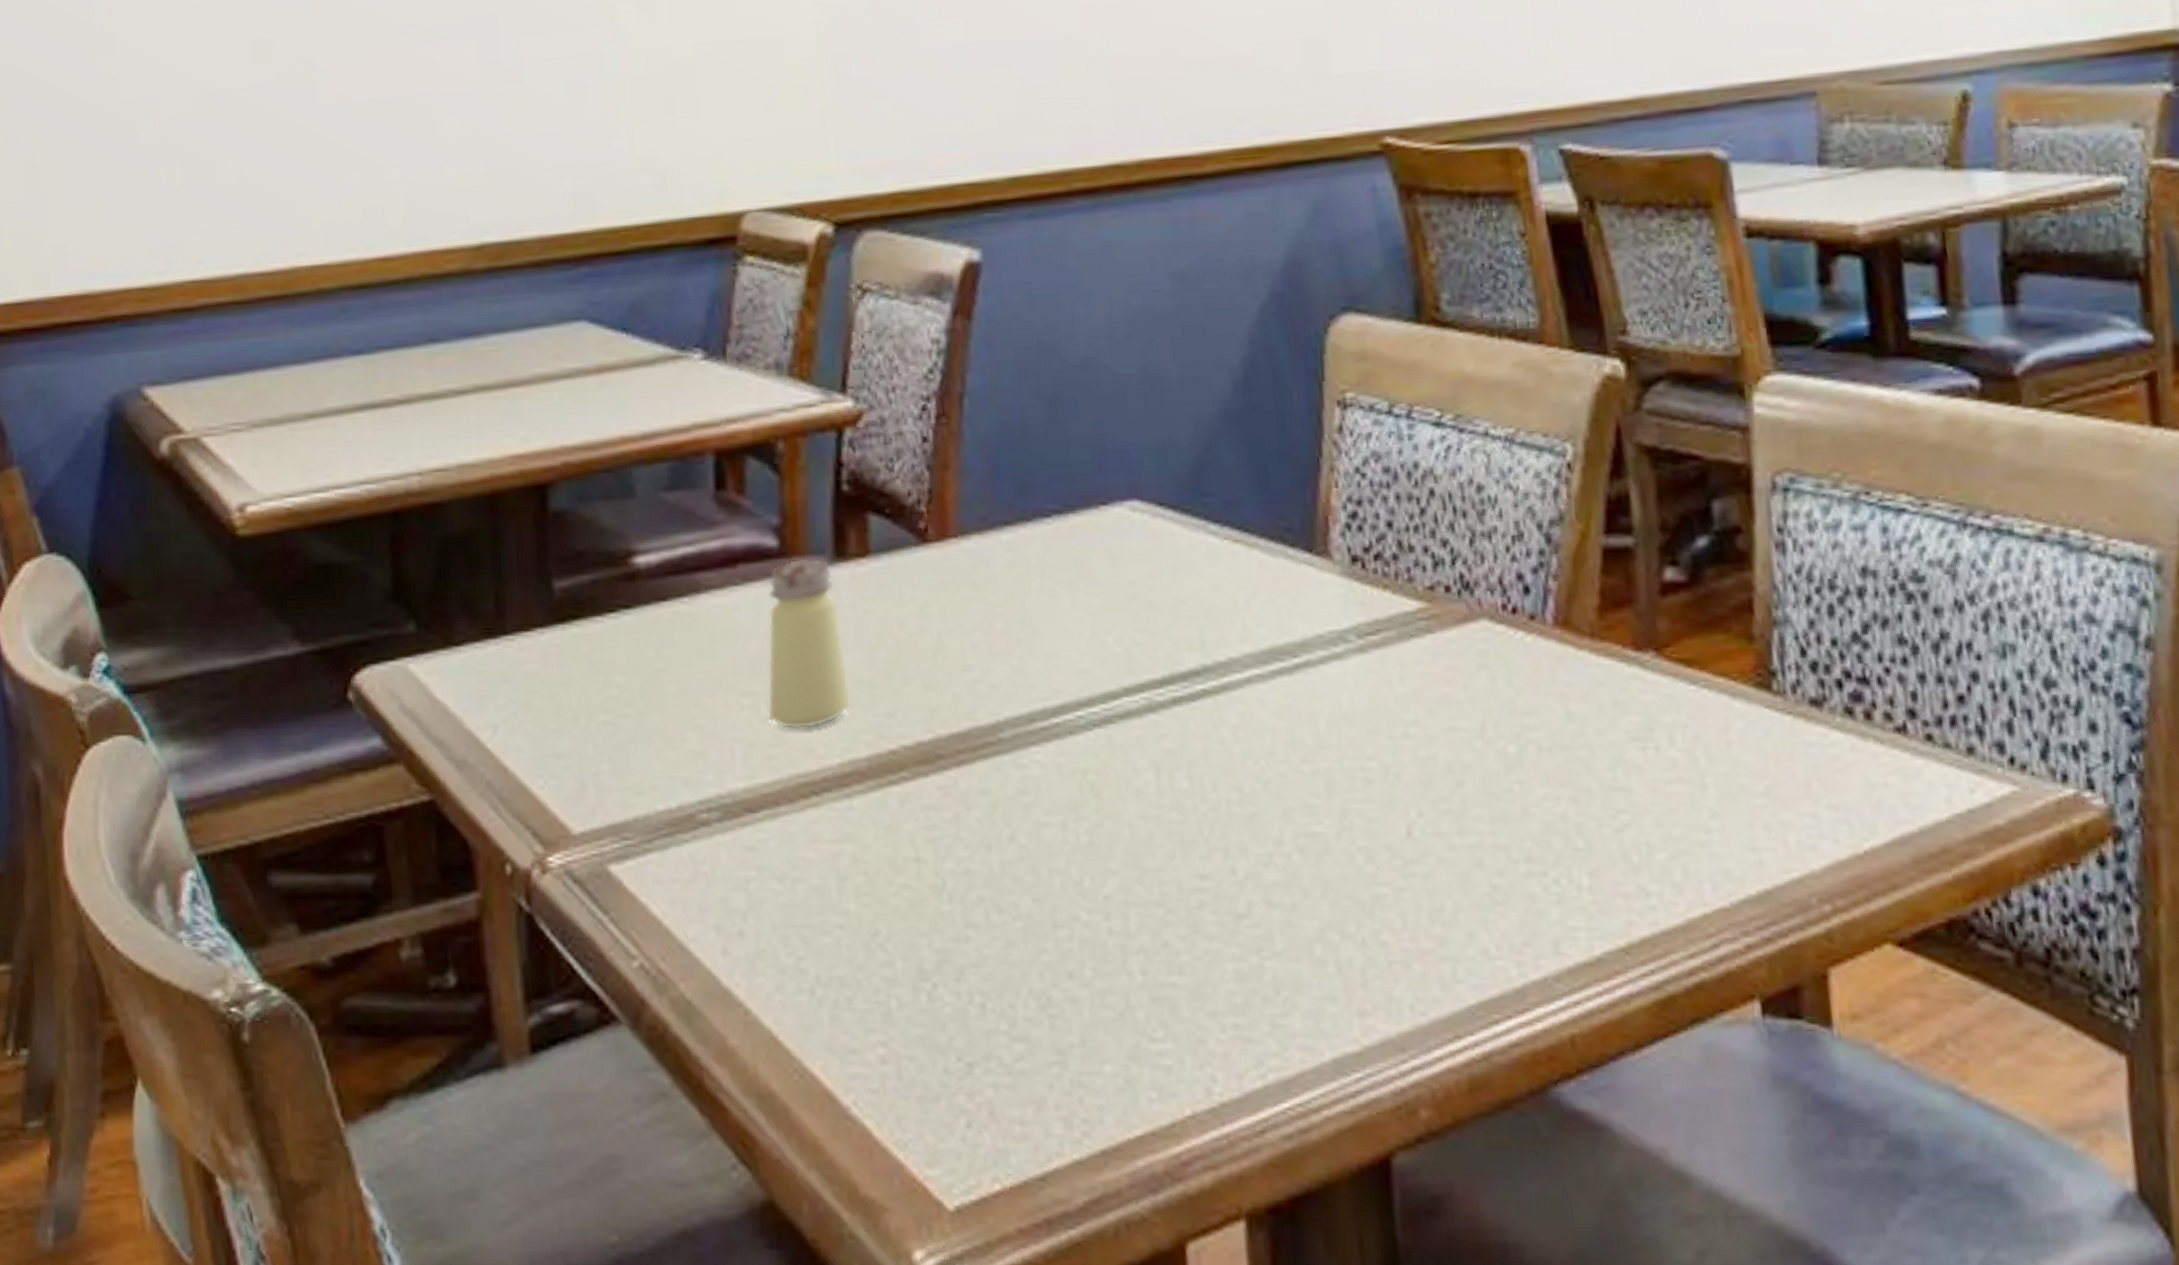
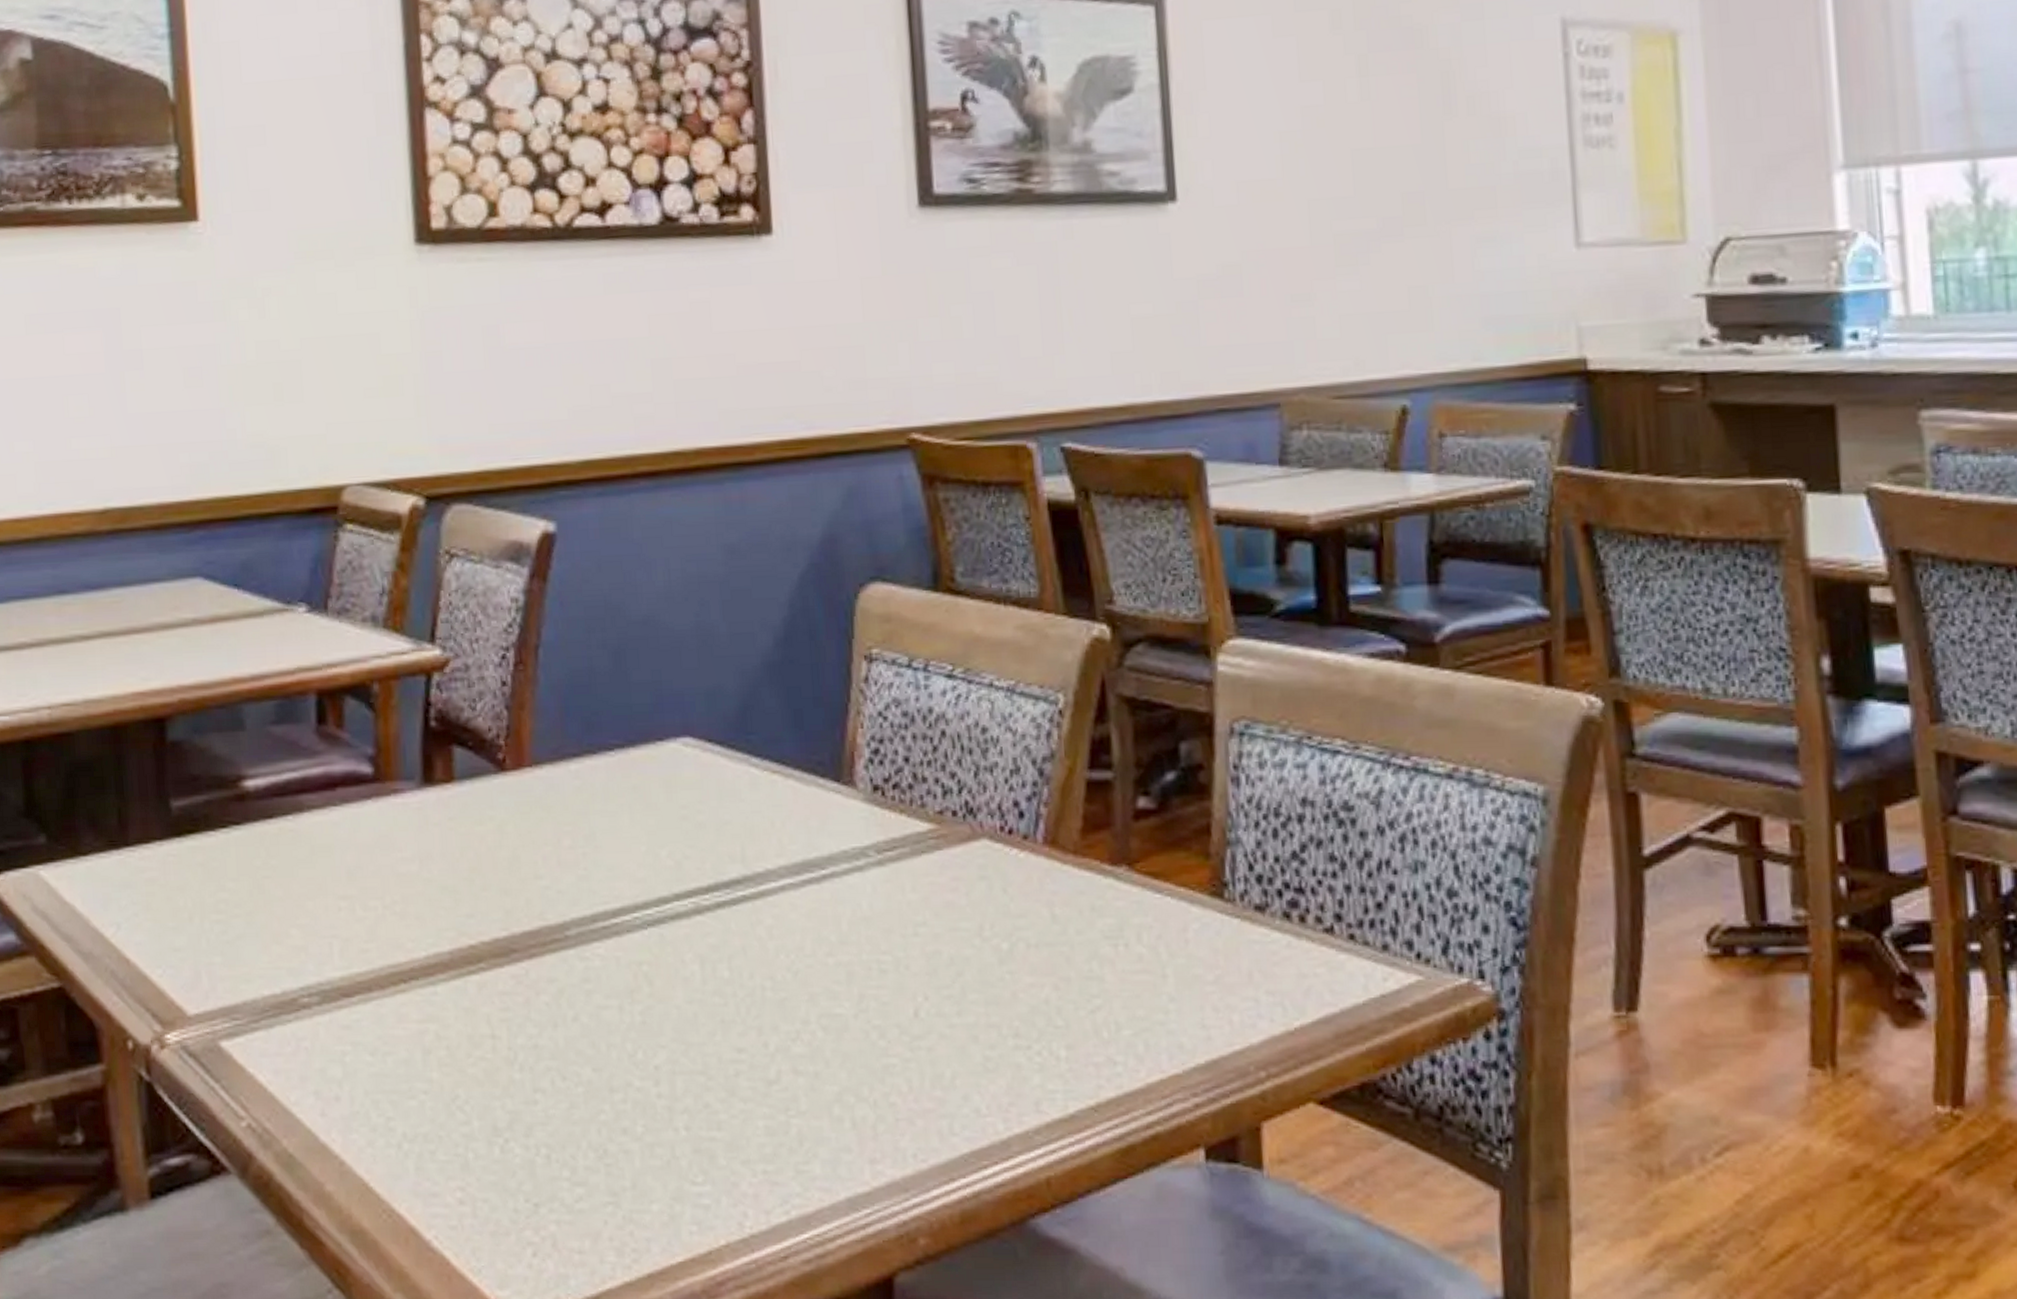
saltshaker: present [767,557,852,730] -> none [362,783,437,928]

